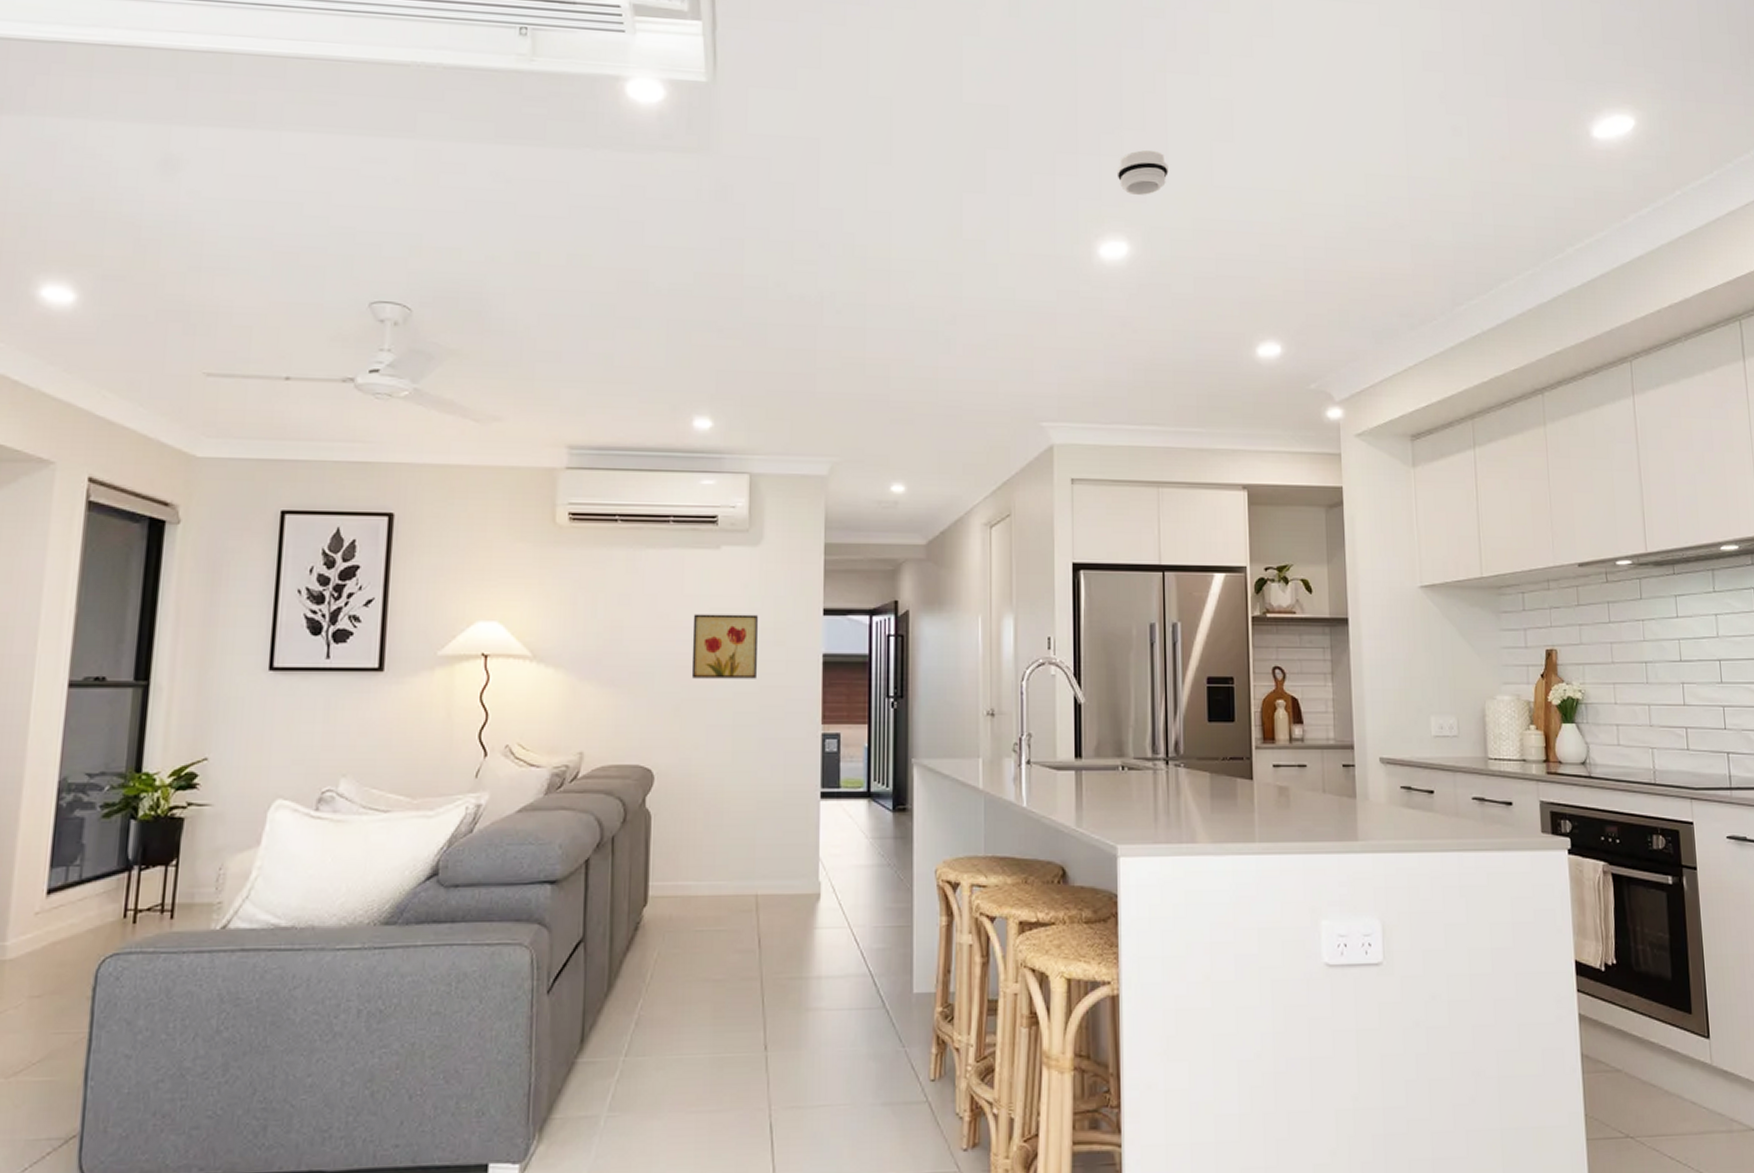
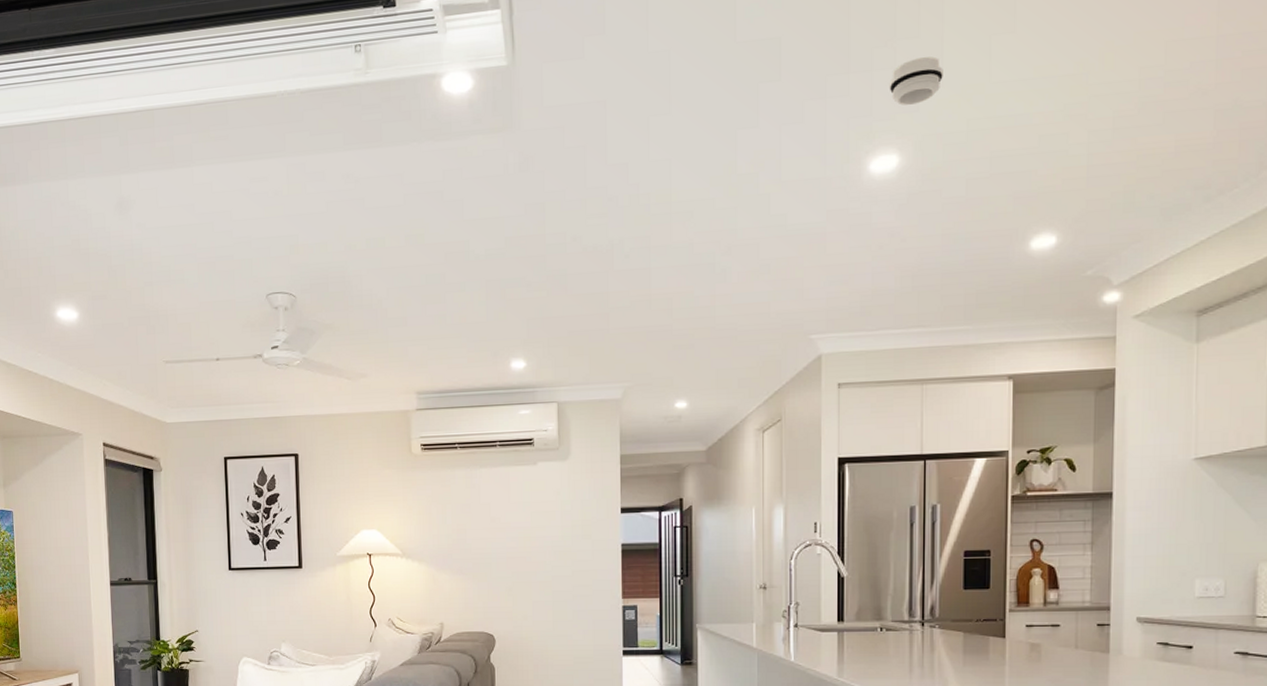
wall art: present [691,614,758,679] -> none [518,515,569,566]

